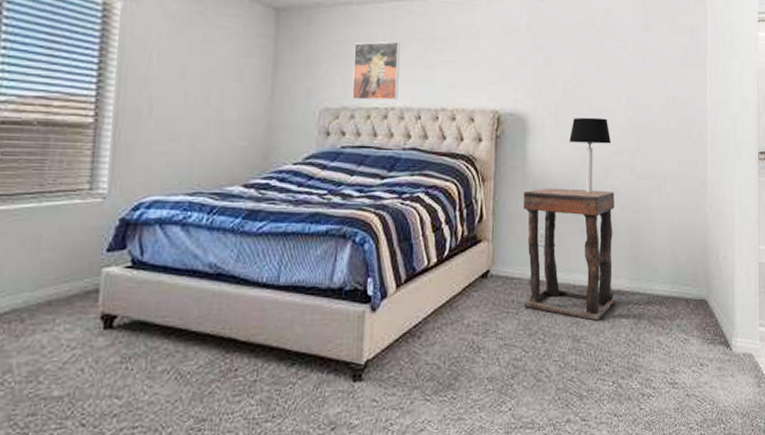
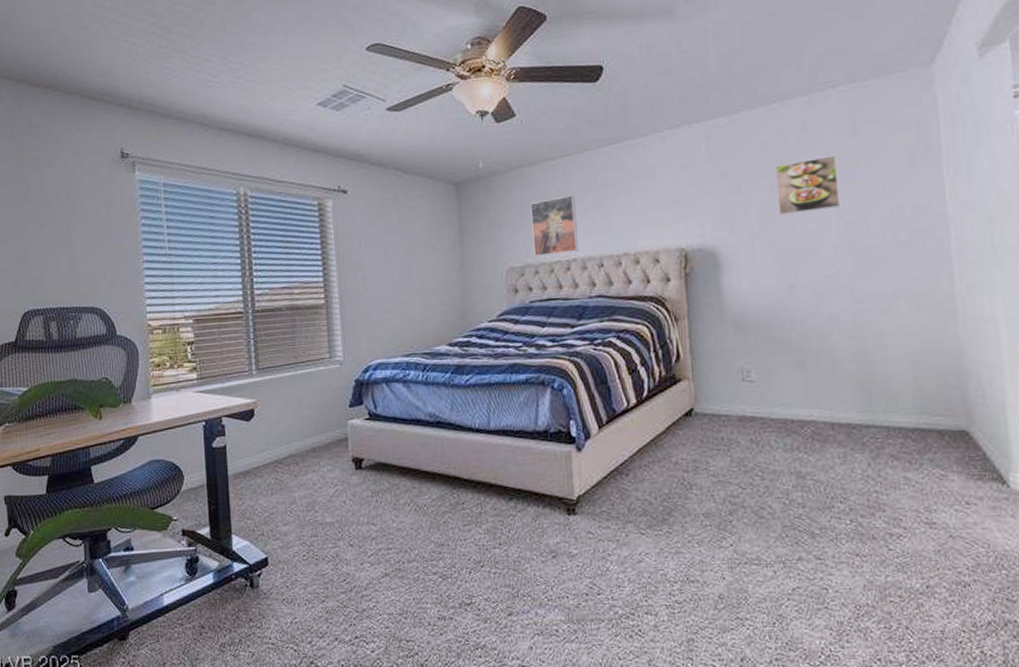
side table: present [523,188,616,321] -> none [721,318,846,457]
table lamp: present [569,117,612,193] -> none [770,240,823,323]
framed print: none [582,44,631,92] -> present [775,155,841,216]

